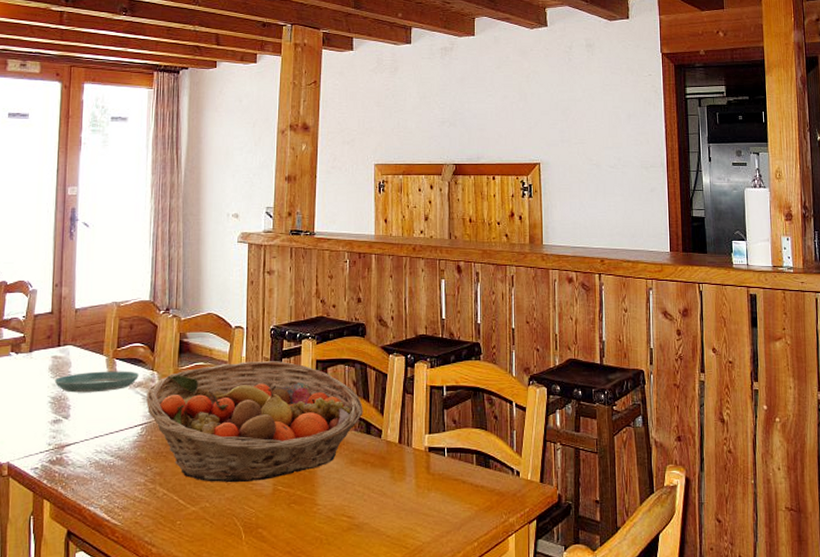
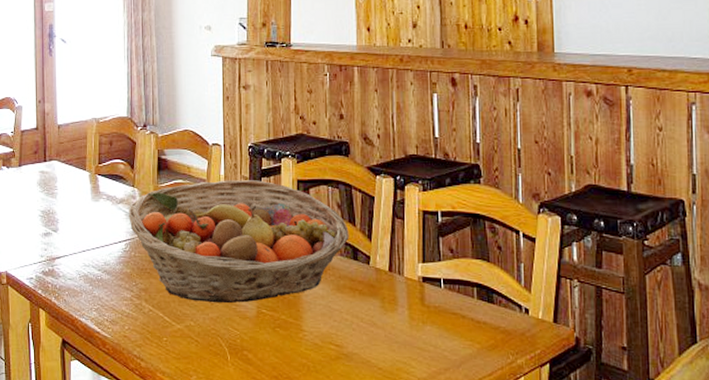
saucer: present [54,371,140,393] -> none [43,187,121,207]

